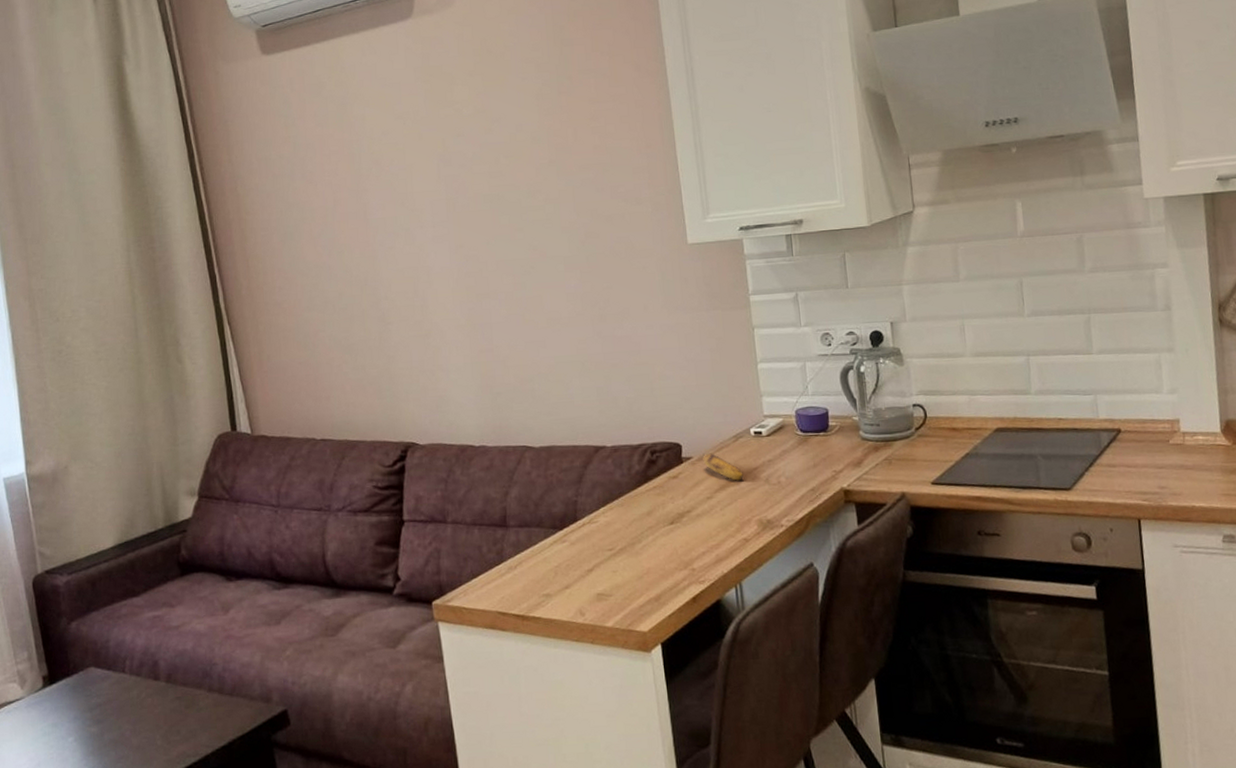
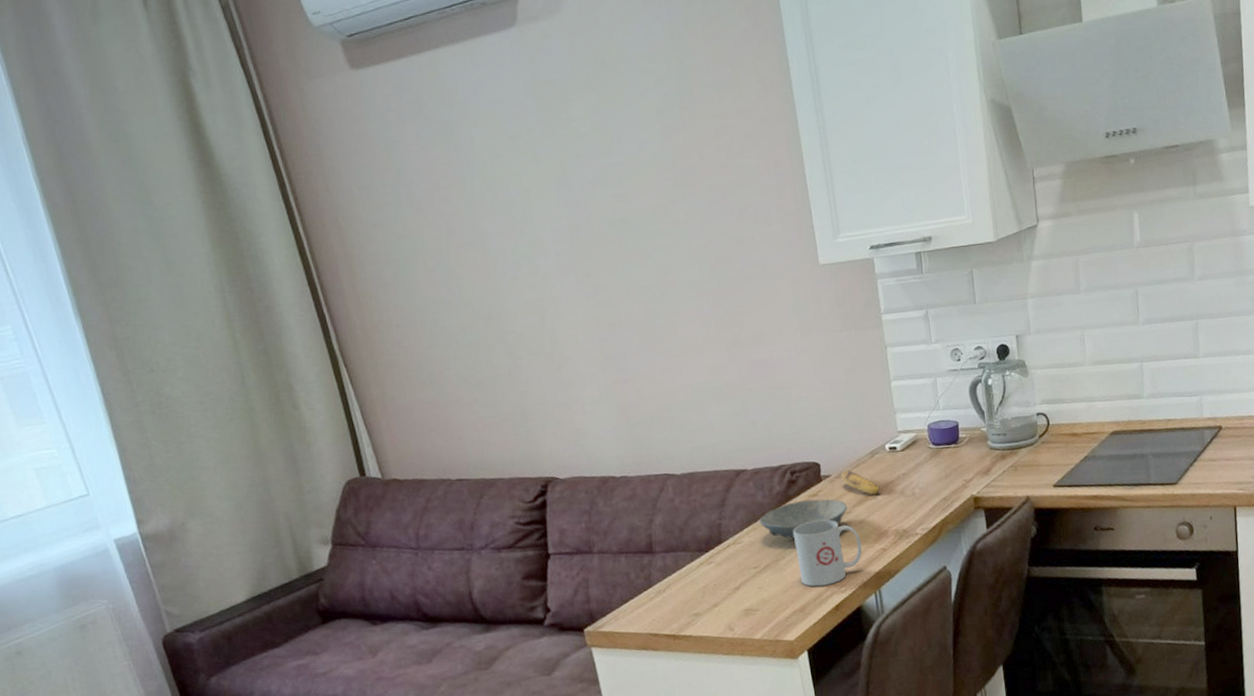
bowl: none [616,481,709,522] -> present [759,499,848,539]
mug: none [651,503,723,575] -> present [793,519,863,587]

